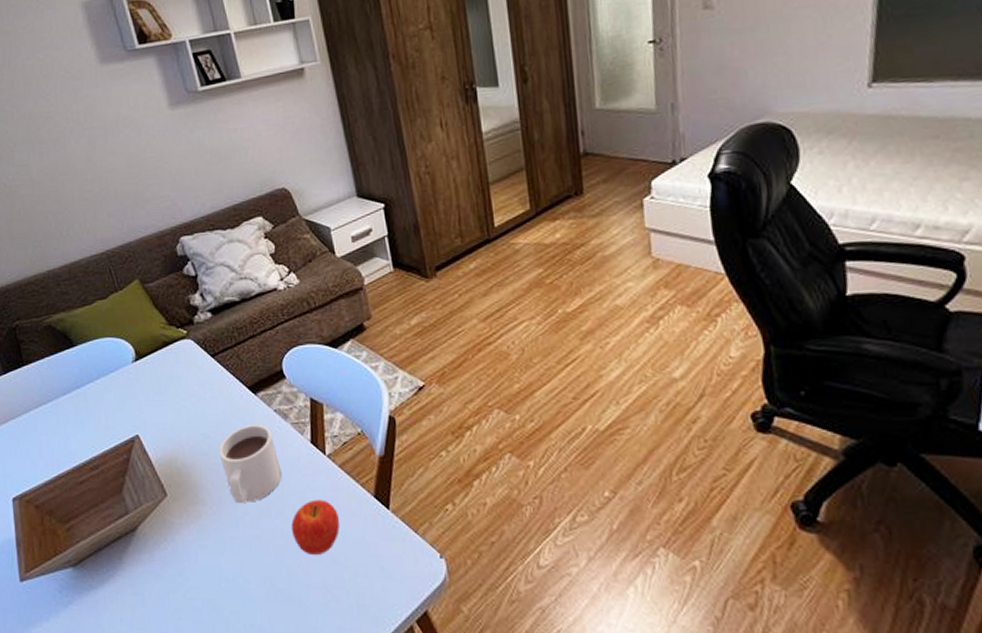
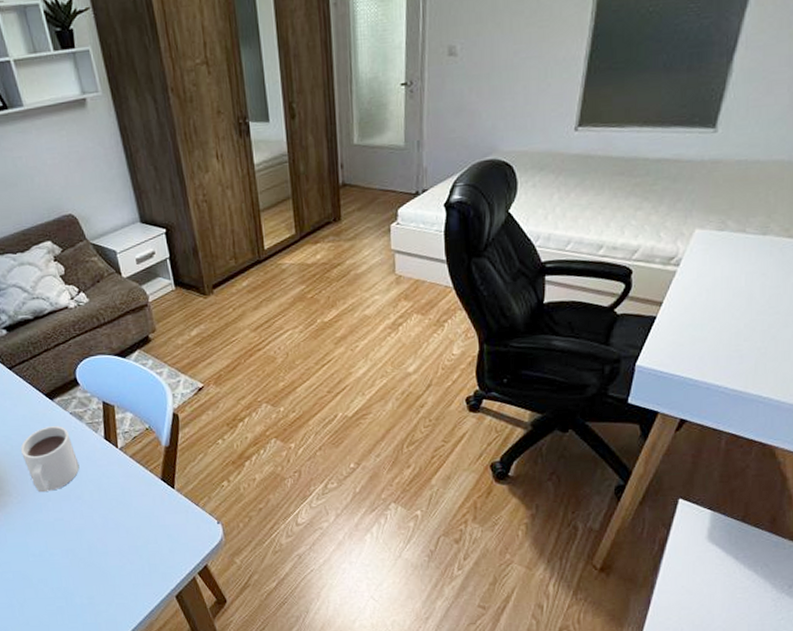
fruit: present [291,499,340,556] -> none [89,484,132,530]

